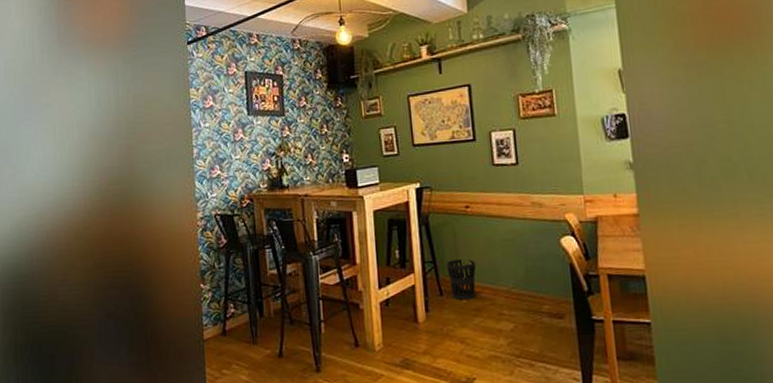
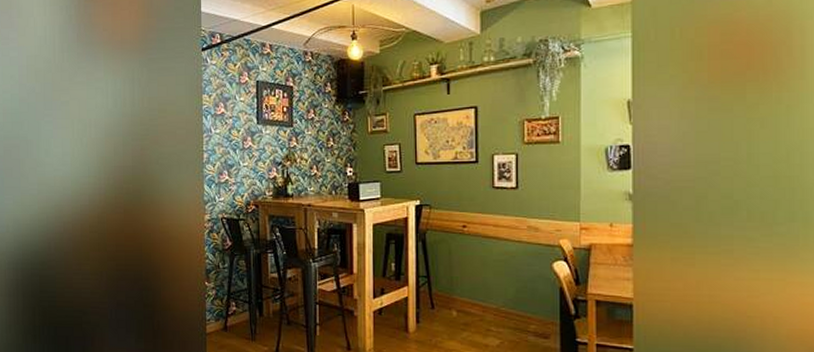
wastebasket: present [446,258,476,301] -> none [439,275,468,315]

